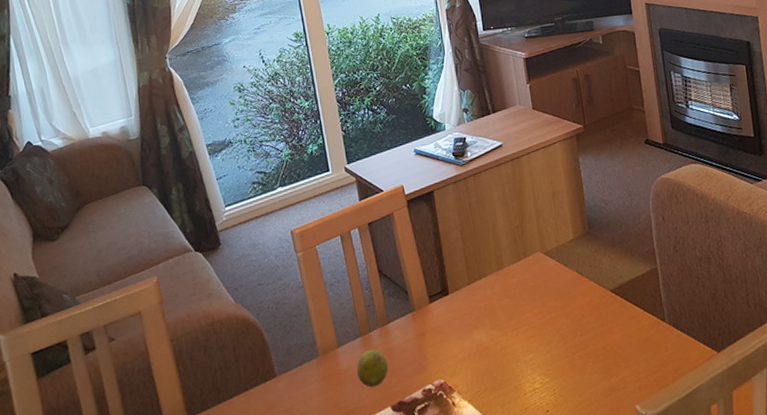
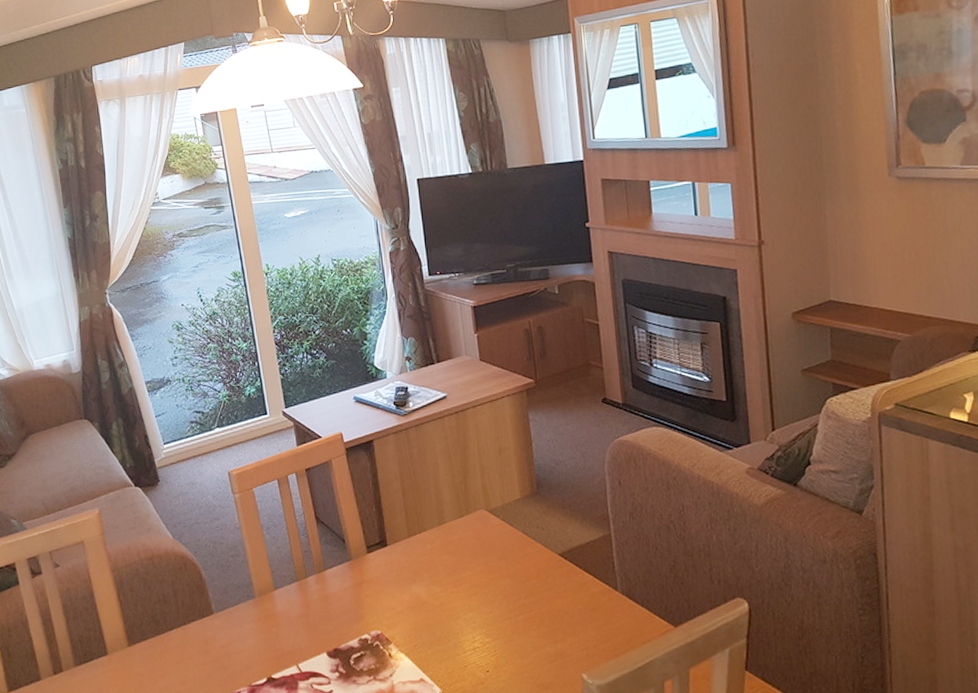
fruit: present [356,349,388,388] -> none [292,595,324,632]

